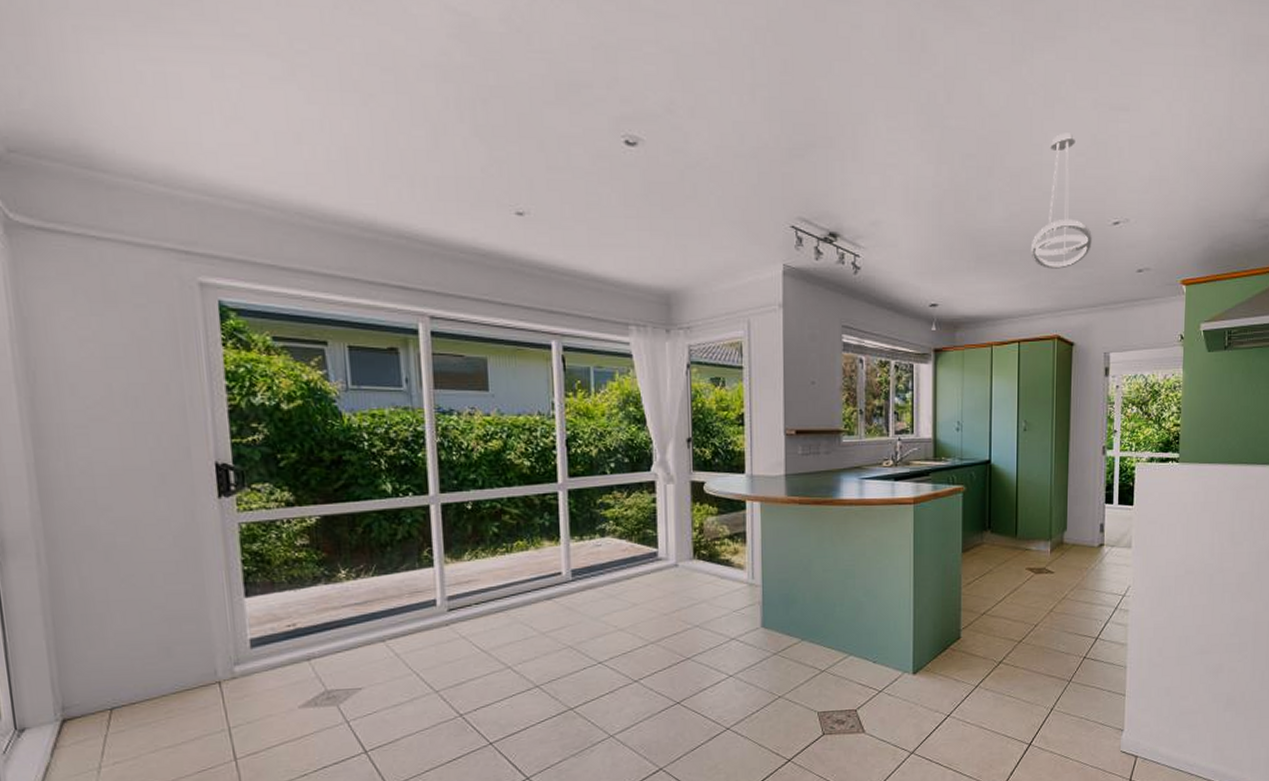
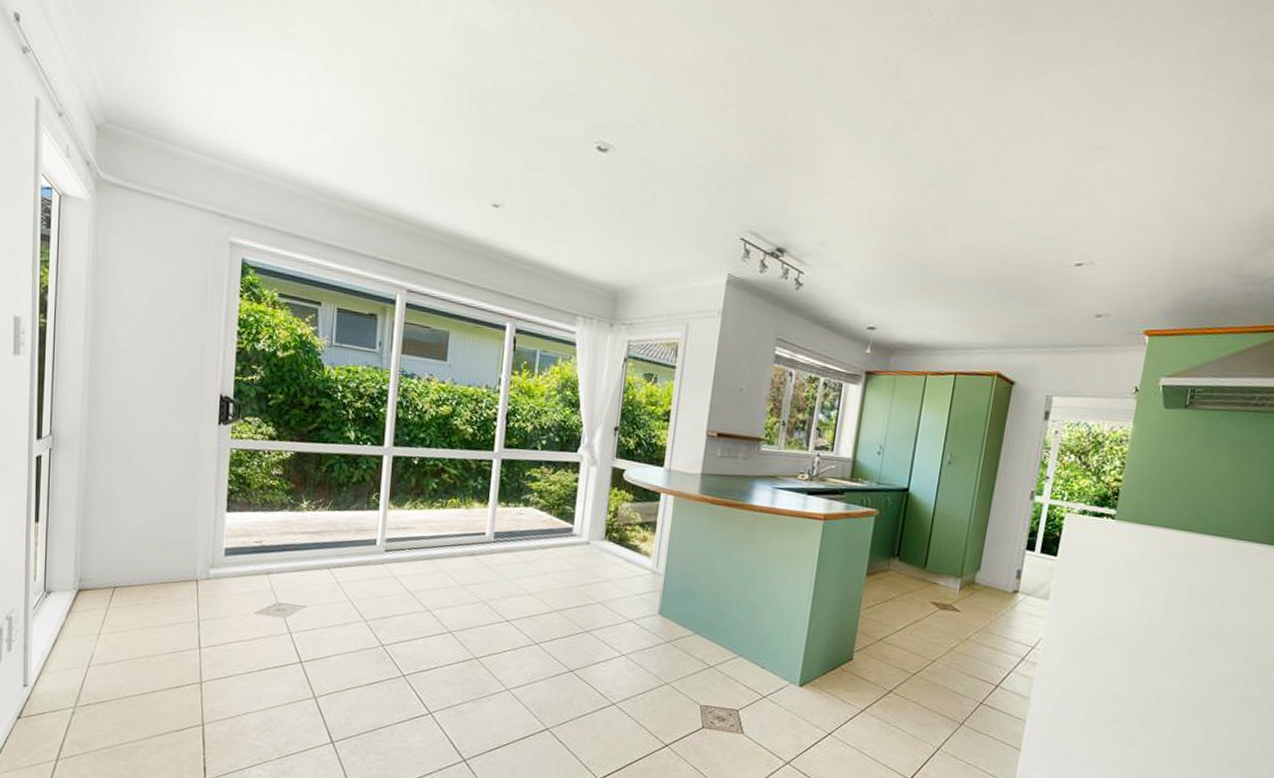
ceiling light fixture: present [1030,133,1092,269] -> none [980,168,1050,306]

